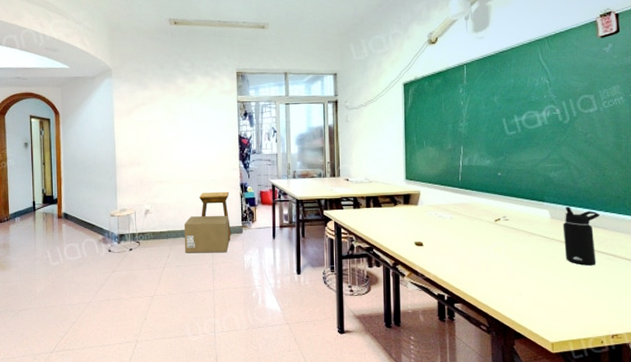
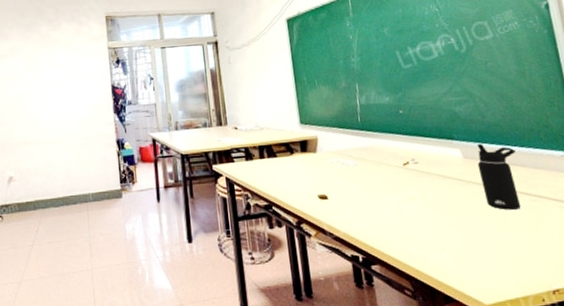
box: present [183,216,230,253] -> none [53,178,108,226]
stool: present [199,191,232,242] -> none [70,149,110,209]

